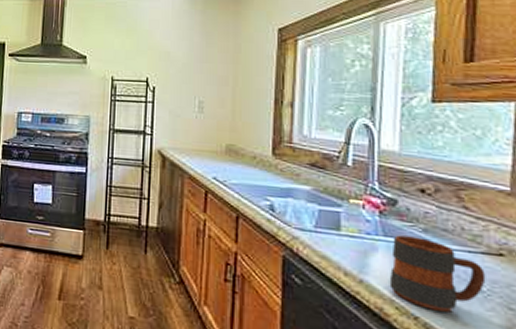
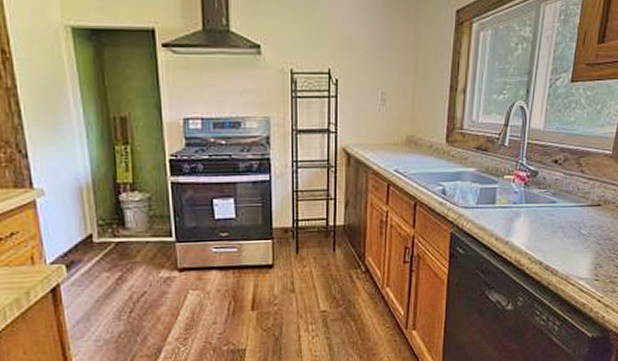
mug: present [389,235,486,312] -> none [526,200,588,255]

